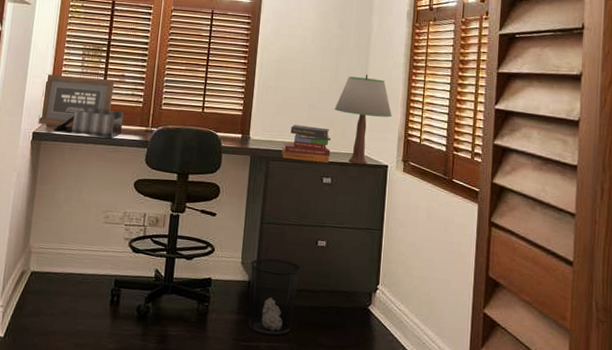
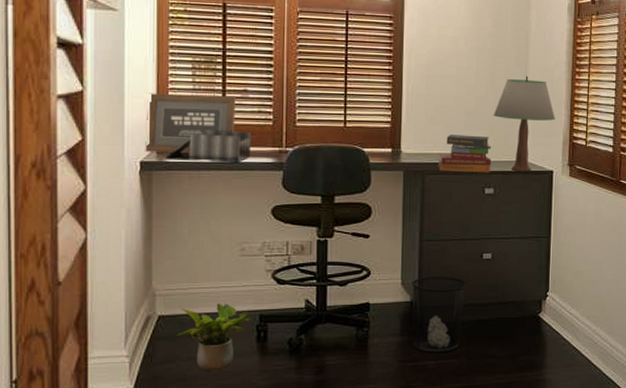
potted plant: none [45,265,109,329] -> present [177,303,253,371]

